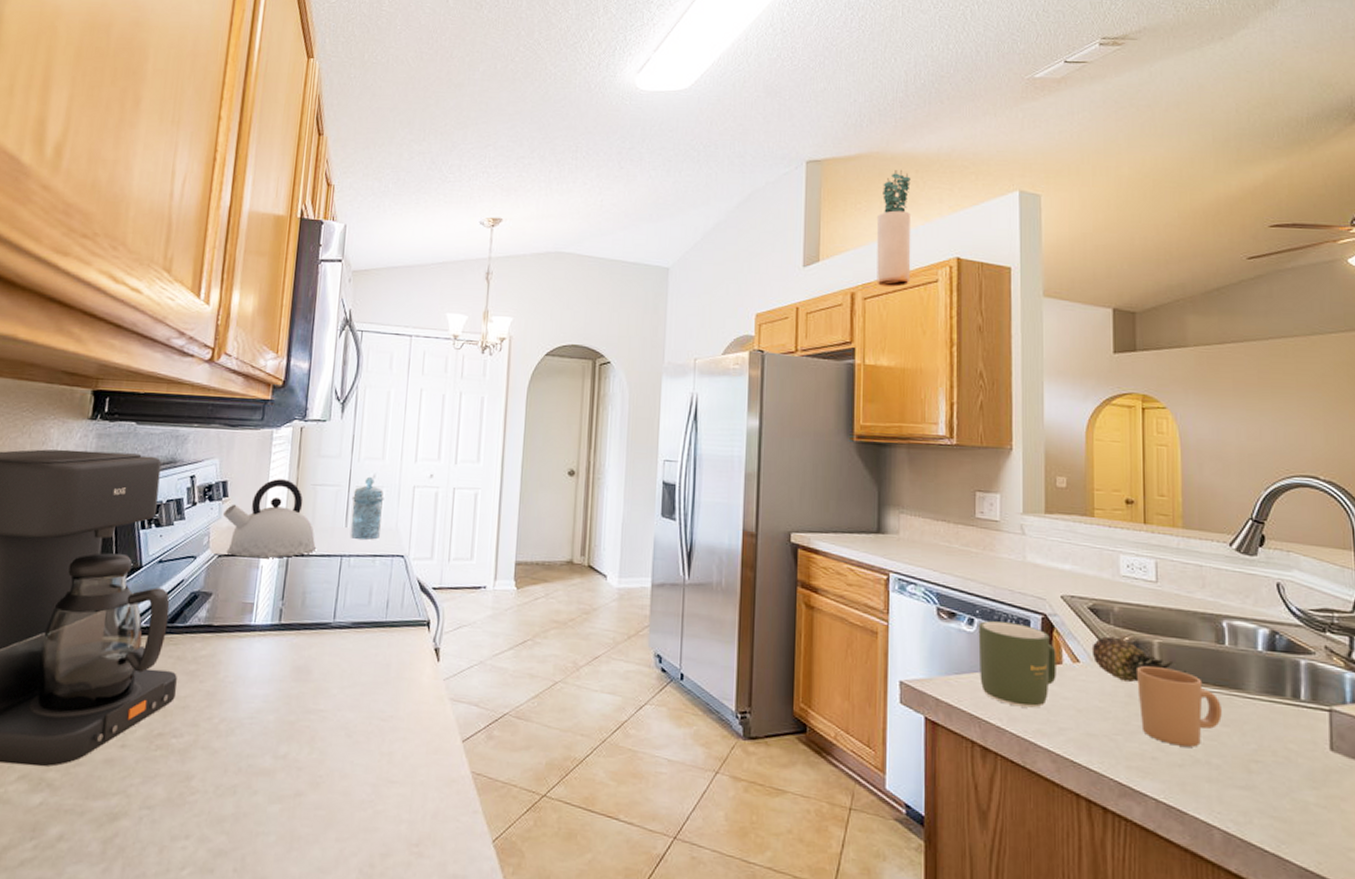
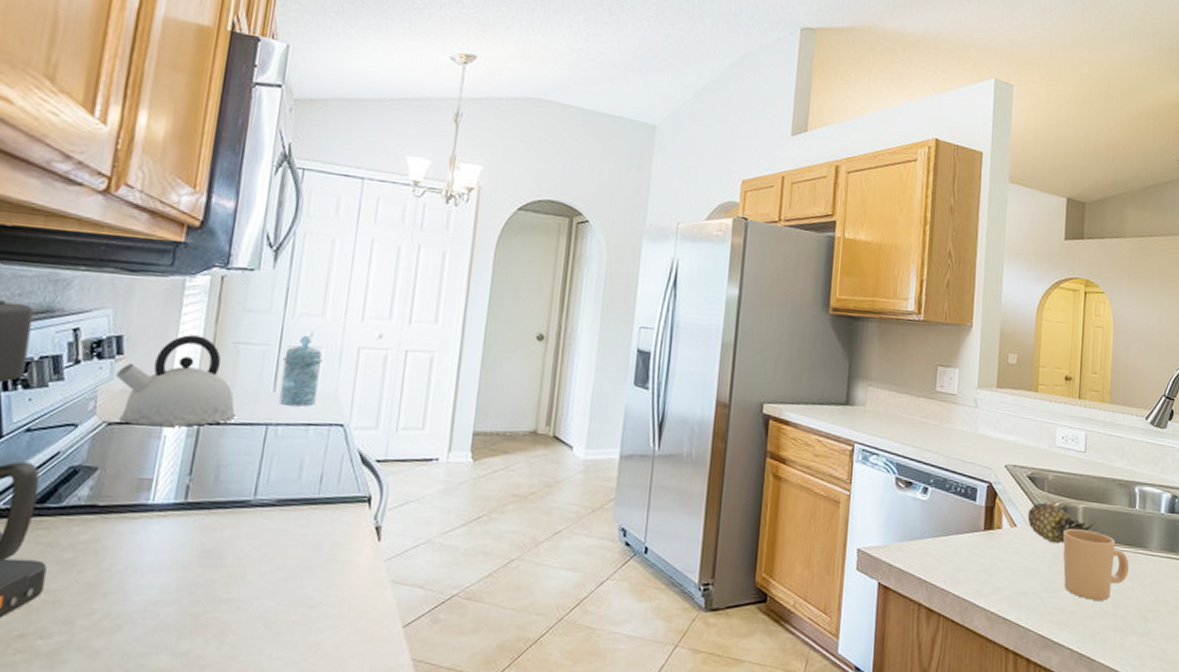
vase: present [876,169,912,287] -> none [860,46,898,163]
mug: present [978,621,1056,708] -> none [929,489,998,570]

